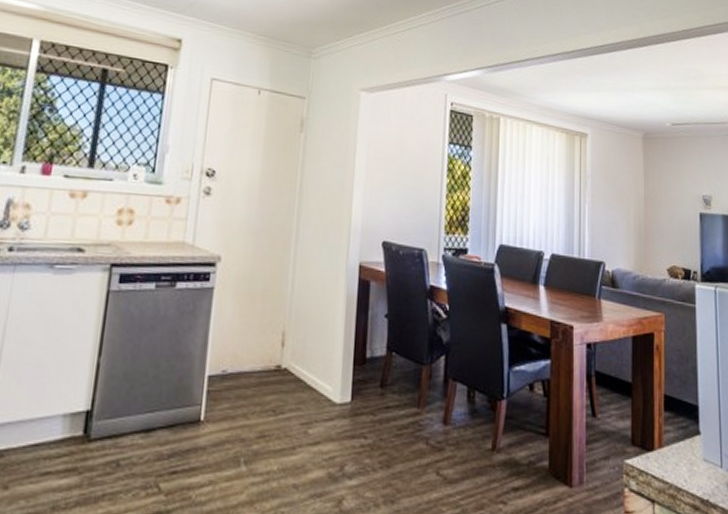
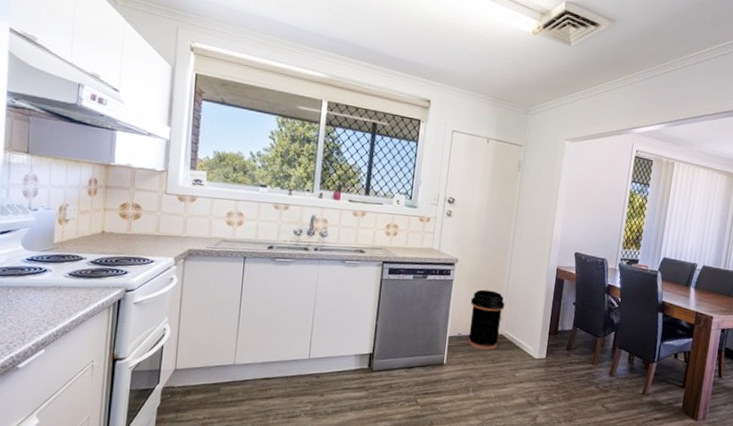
trash can: none [237,300,289,394] -> present [468,289,505,350]

